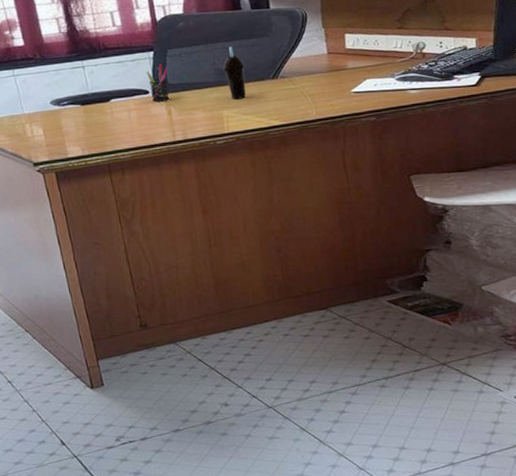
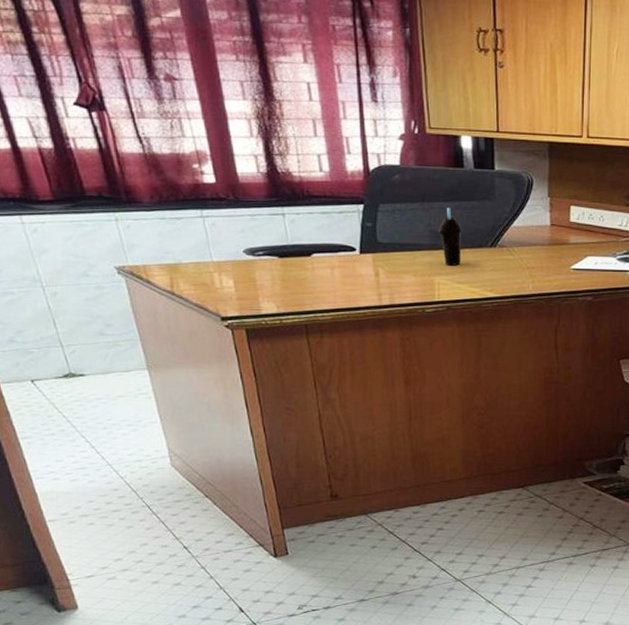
pen holder: present [146,64,170,103] -> none [354,219,379,262]

